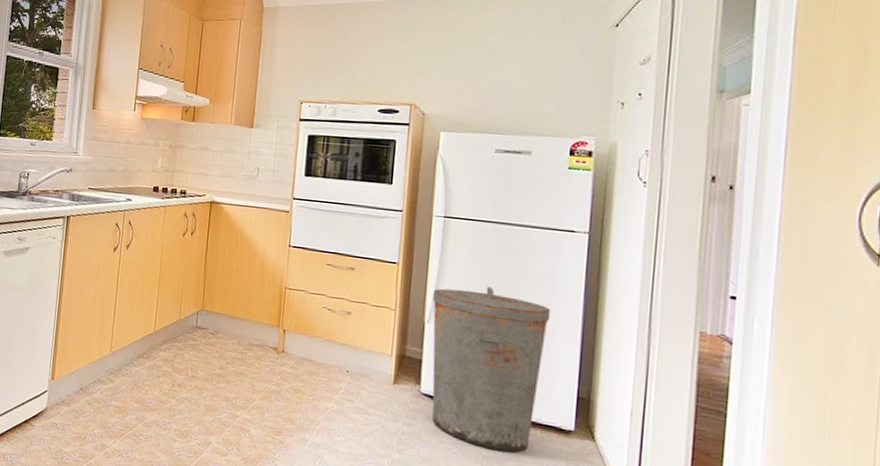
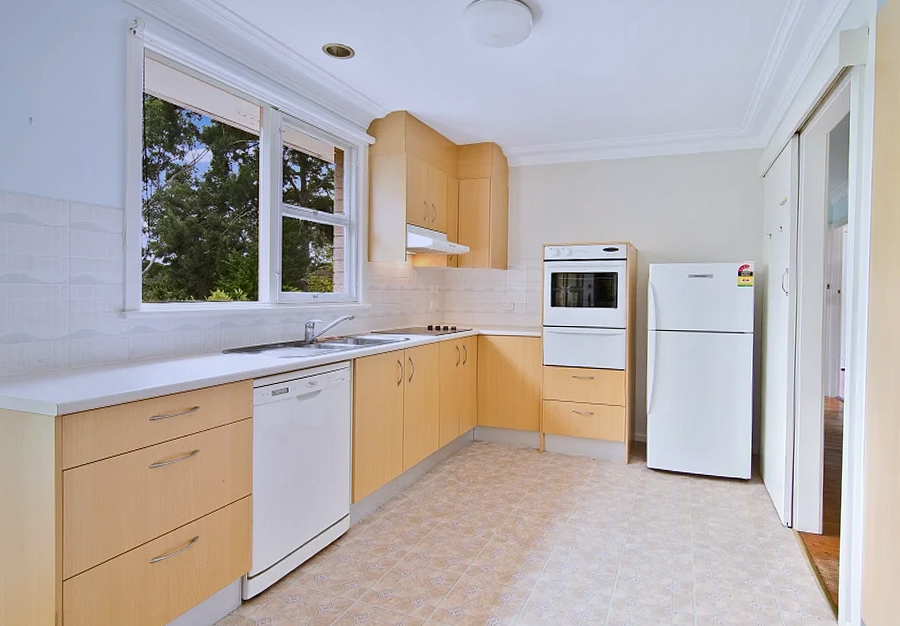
trash can: present [432,286,551,452] -> none [651,380,732,501]

